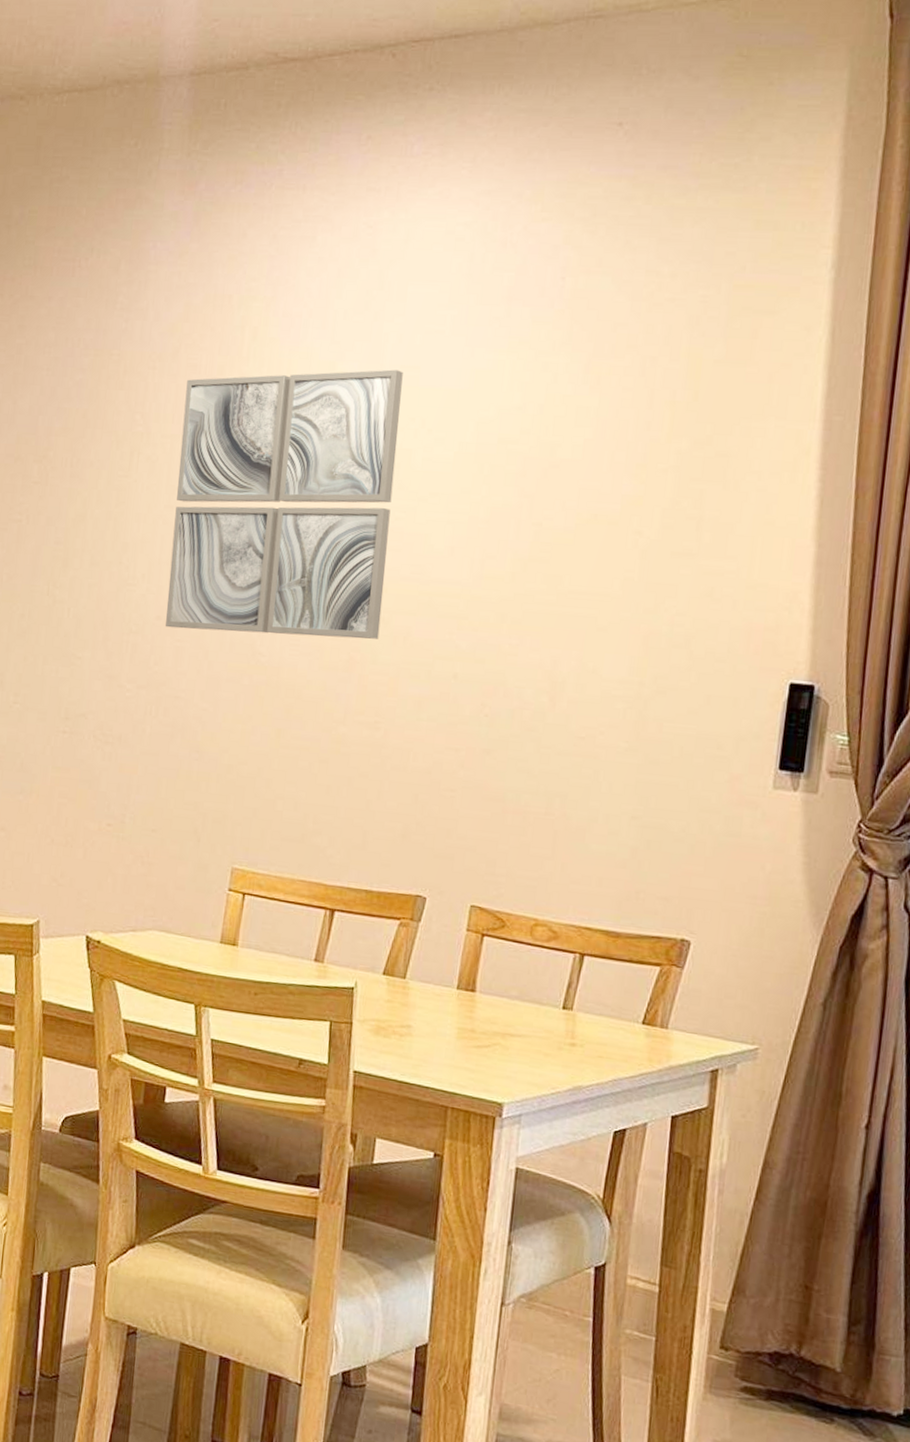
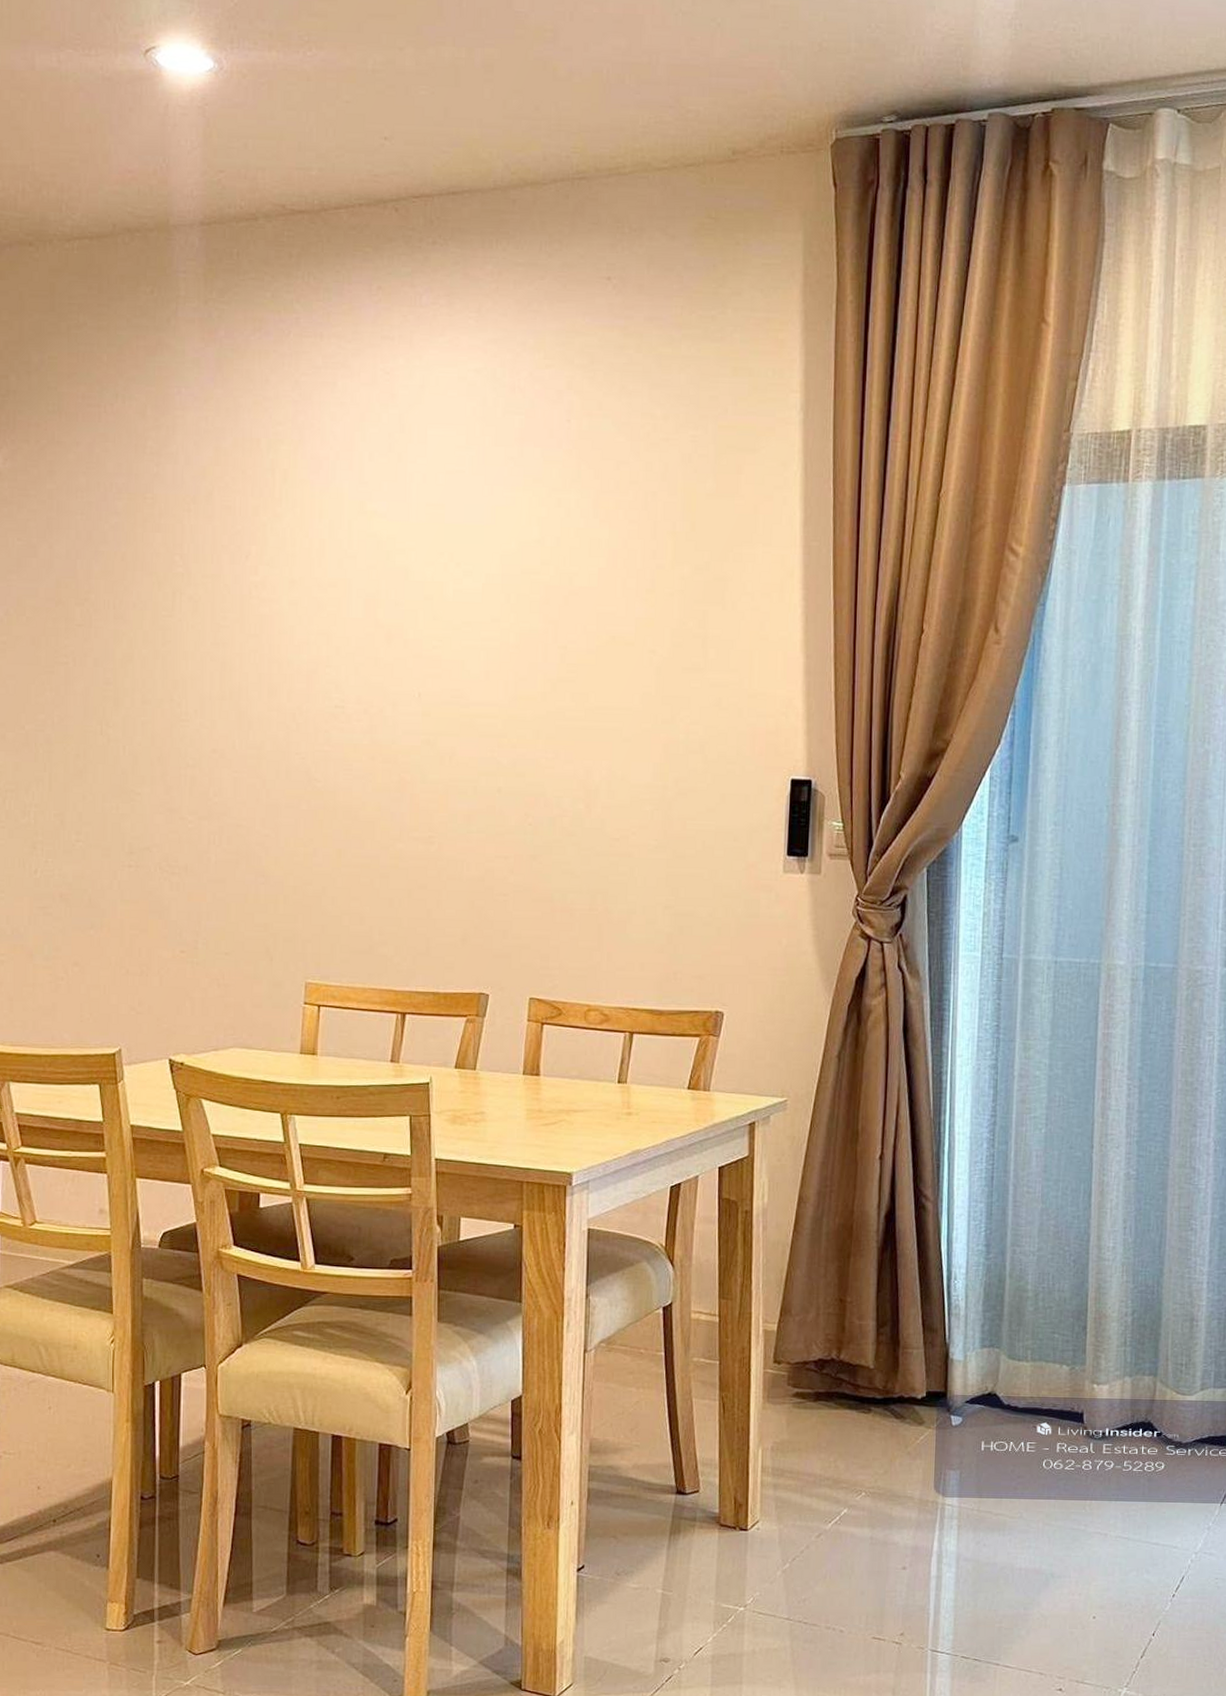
wall art: present [165,369,403,640] -> none [221,507,430,761]

